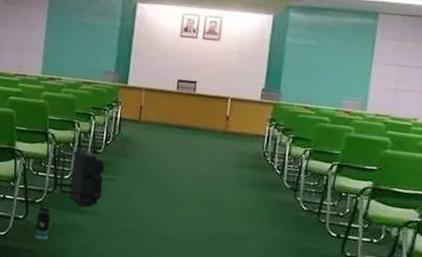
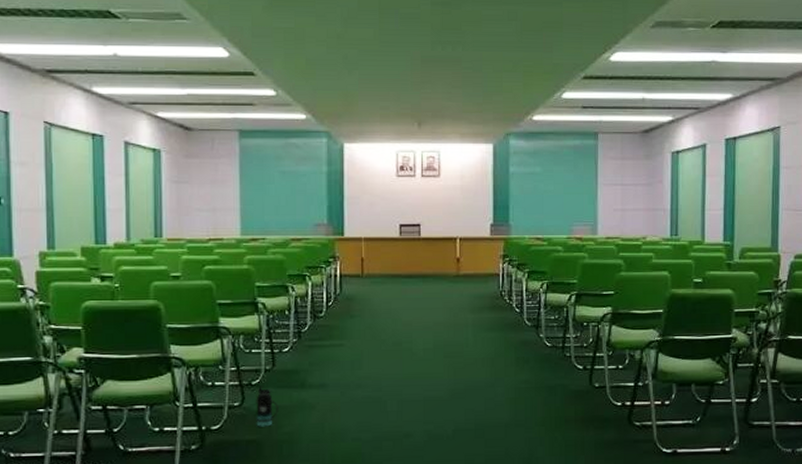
backpack: present [52,148,105,207] -> none [270,315,330,381]

